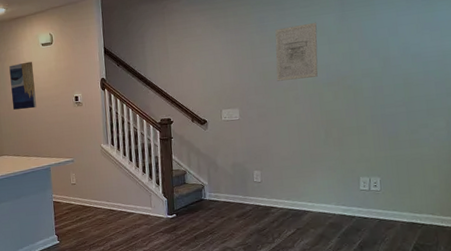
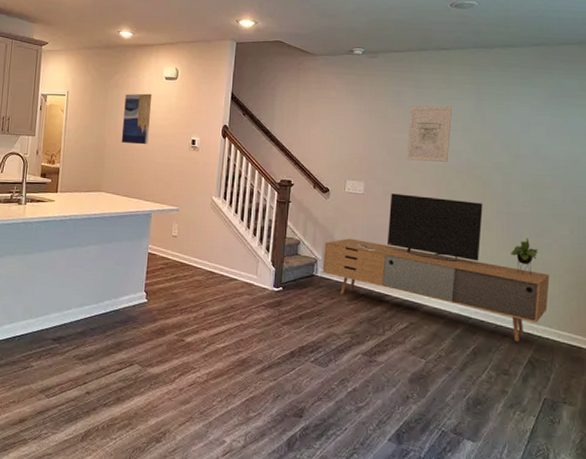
media console: none [209,110,429,232] -> present [322,193,549,342]

